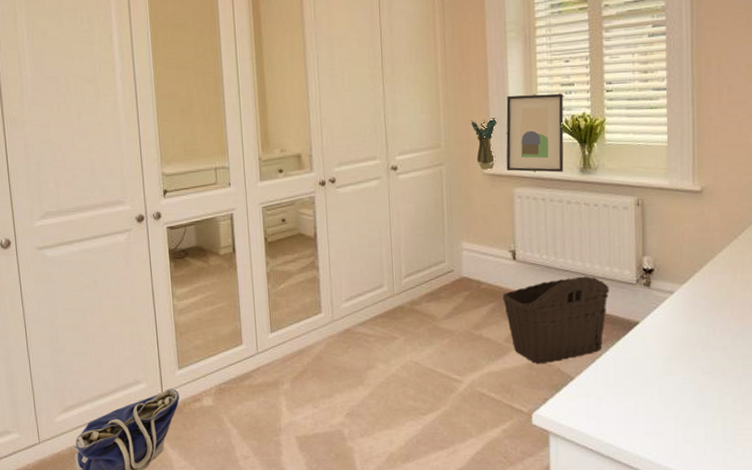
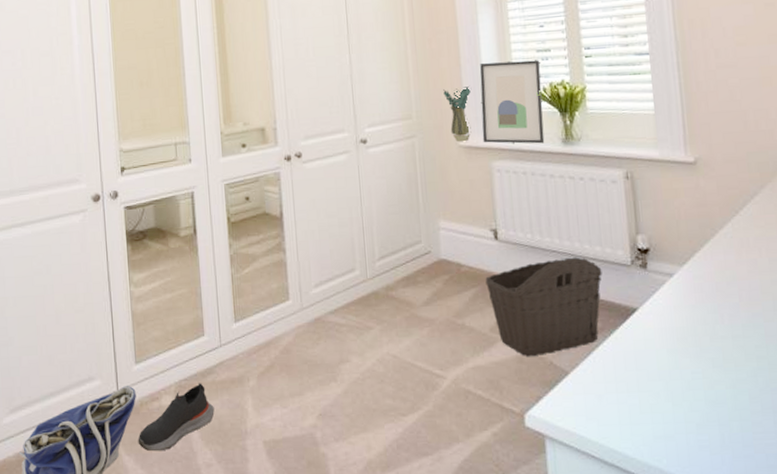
shoe: none [181,386,252,446] -> present [138,383,215,452]

